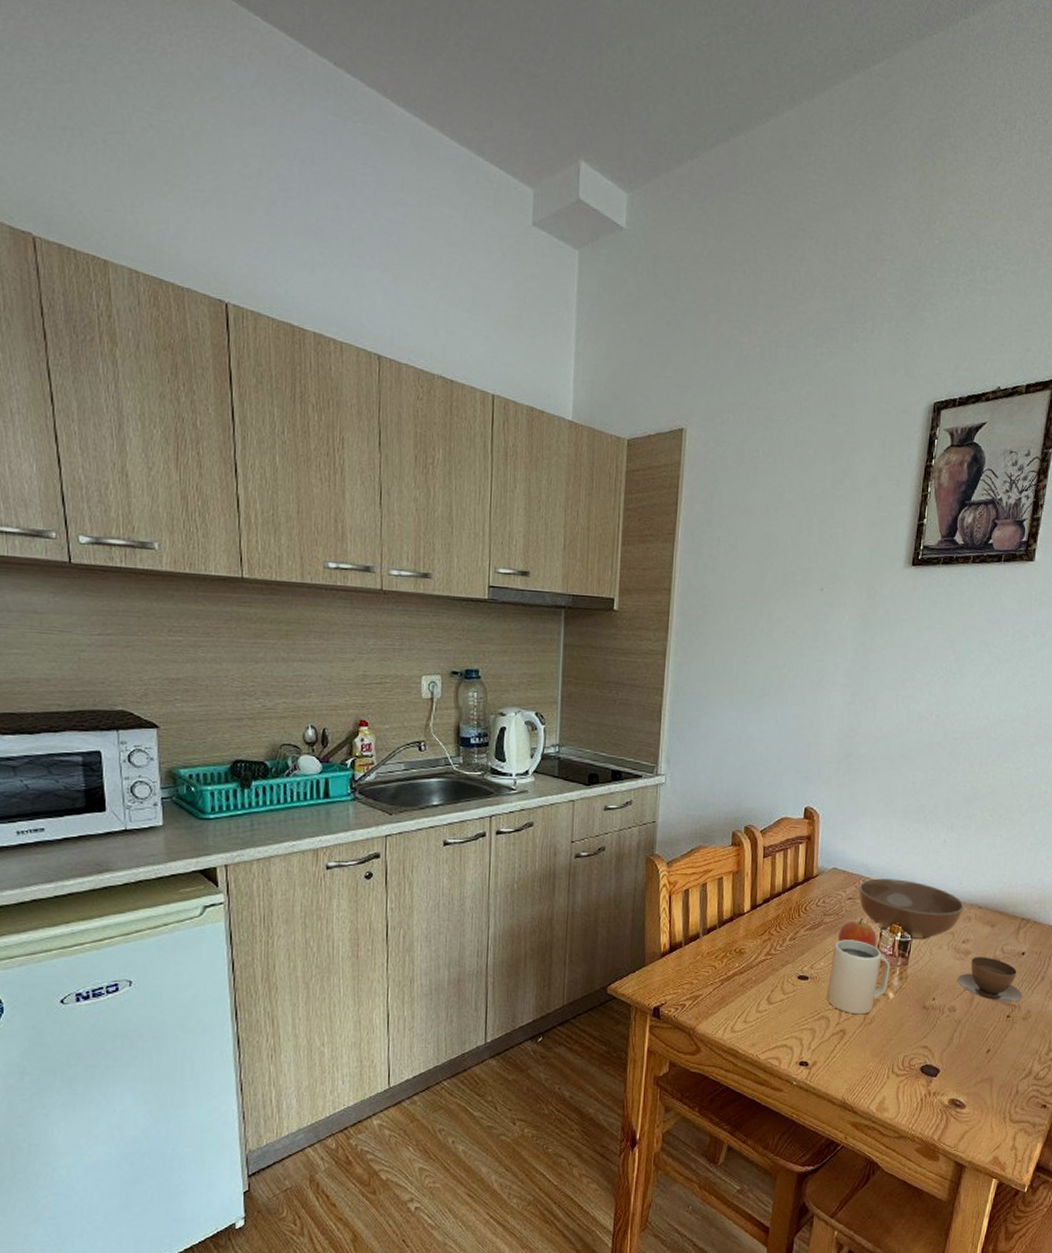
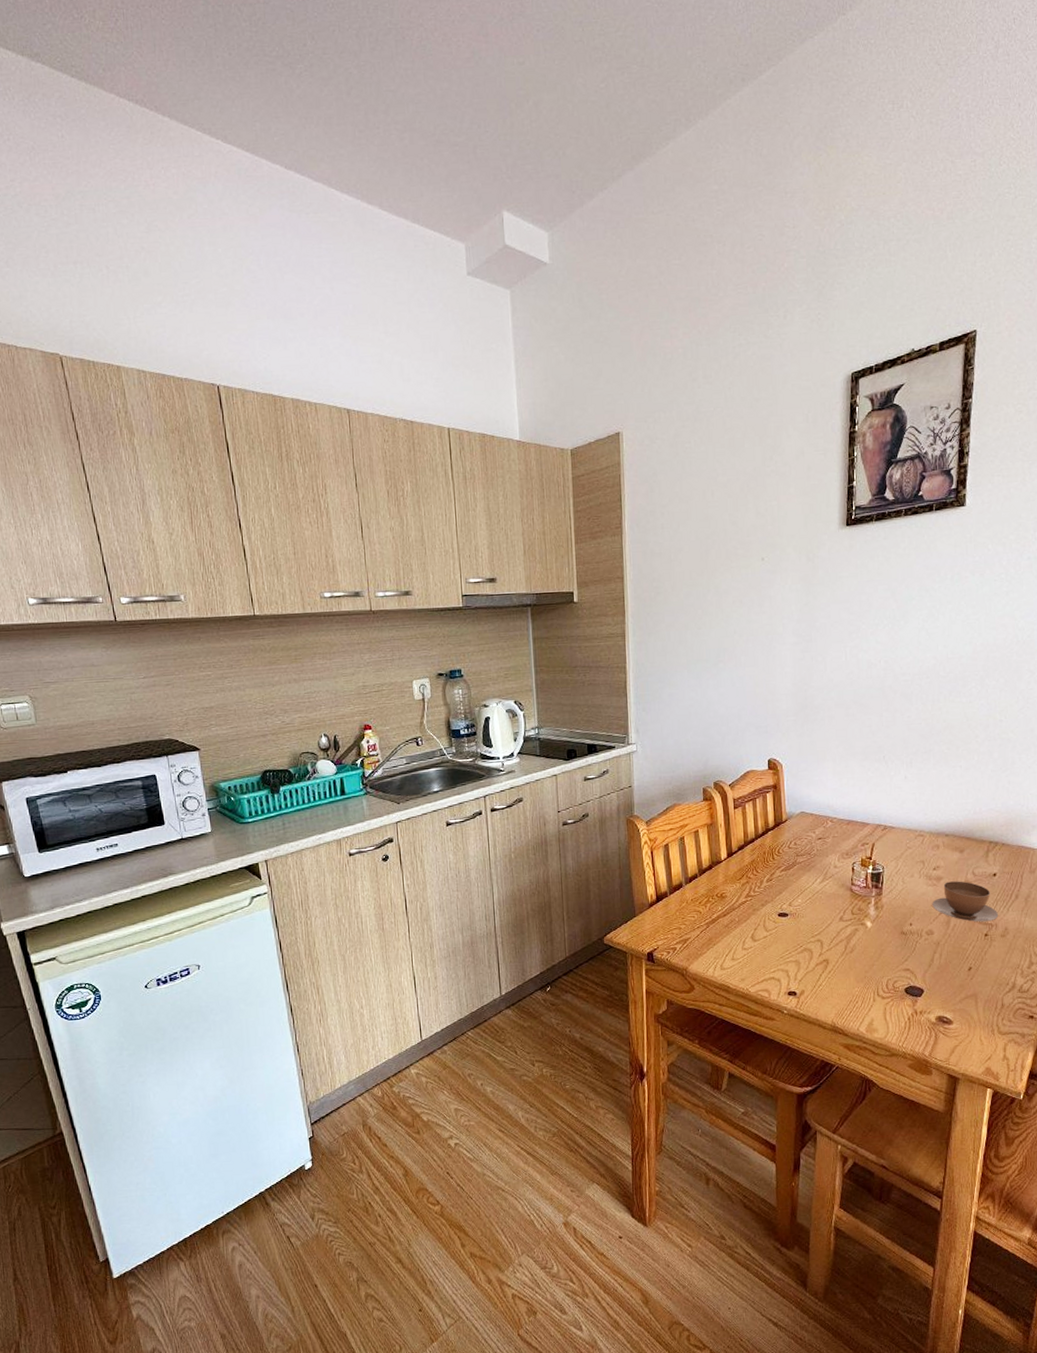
mug: present [826,940,890,1015] -> none [807,876,865,945]
fruit: present [838,918,877,948] -> none [812,855,850,882]
bowl: present [858,878,965,939] -> none [826,816,932,870]

